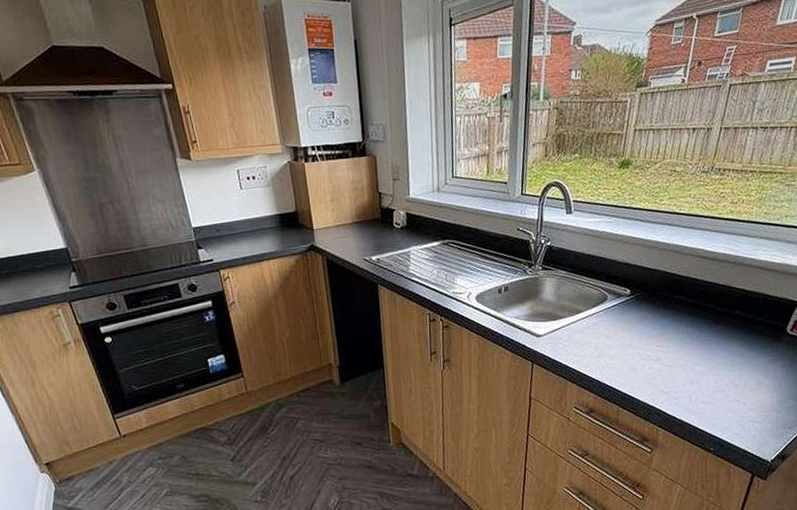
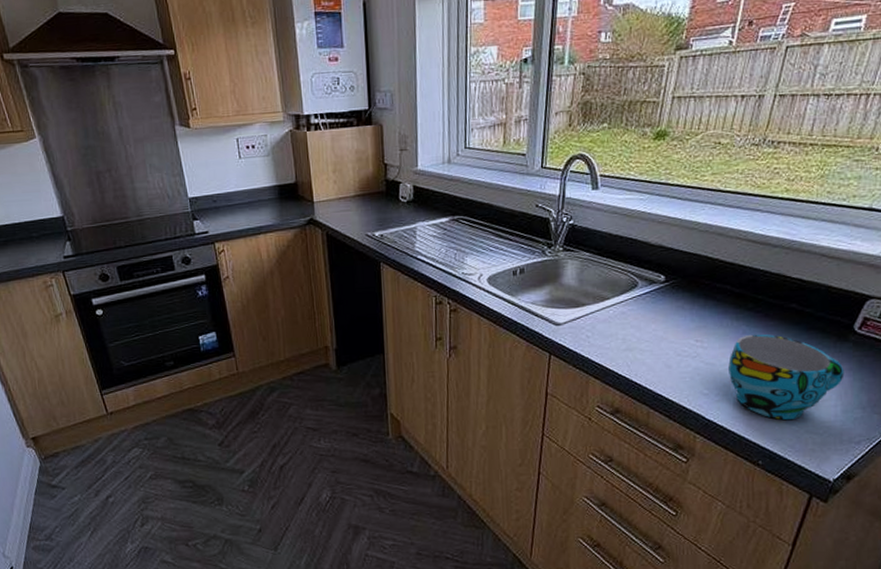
cup: none [685,338,779,412] -> present [728,334,844,420]

